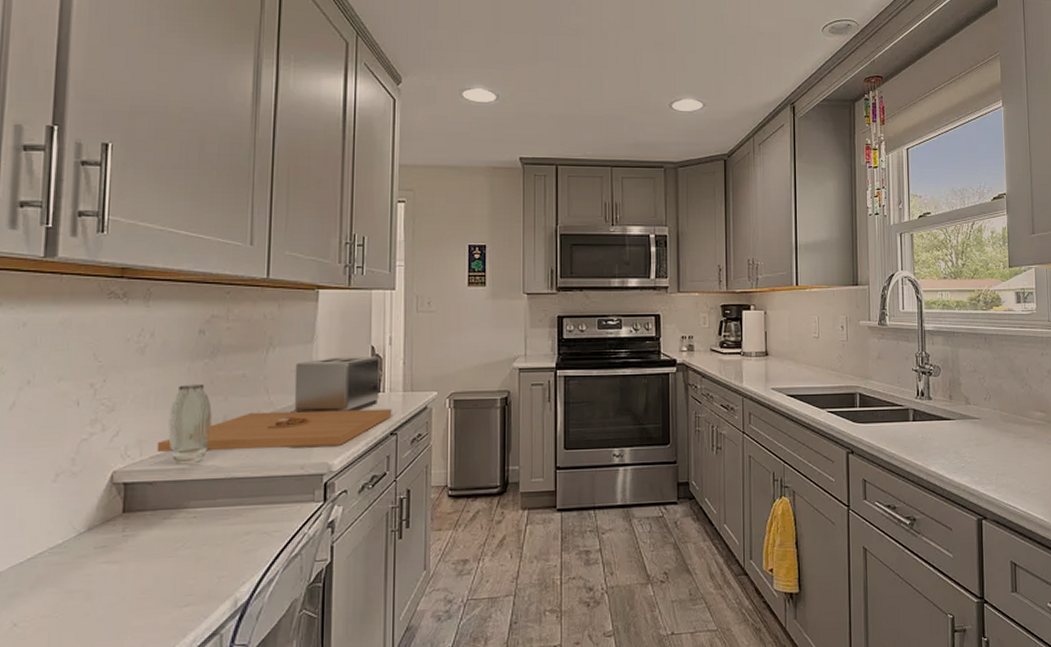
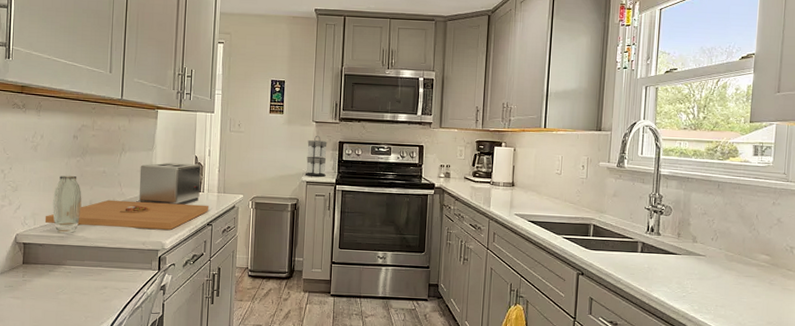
spice rack: none [516,310,543,363] -> present [304,135,328,178]

